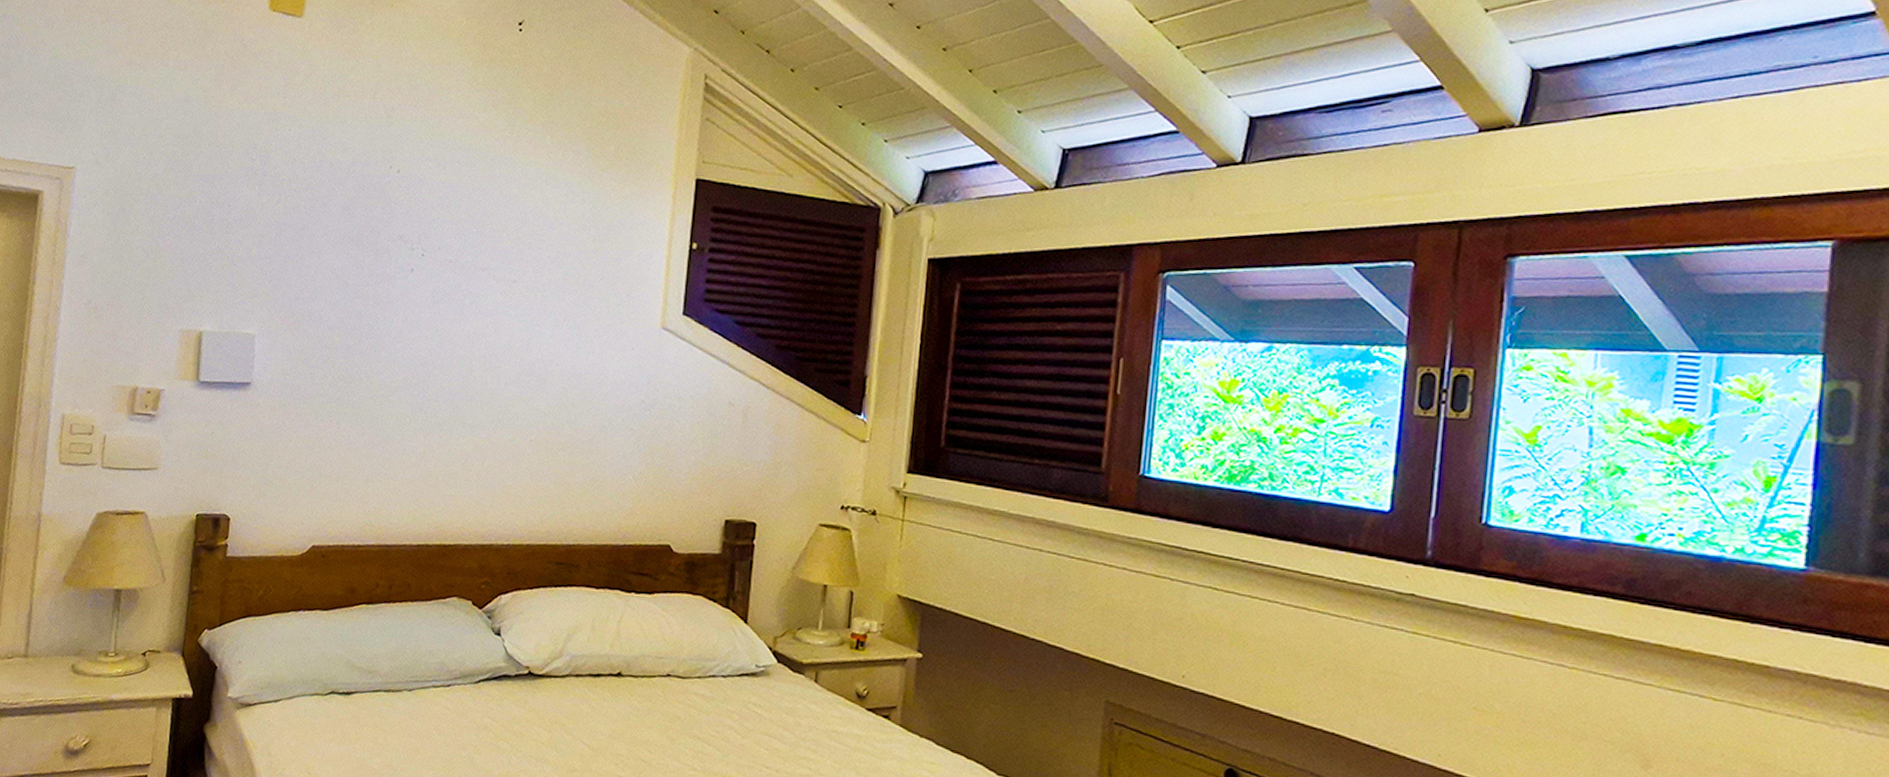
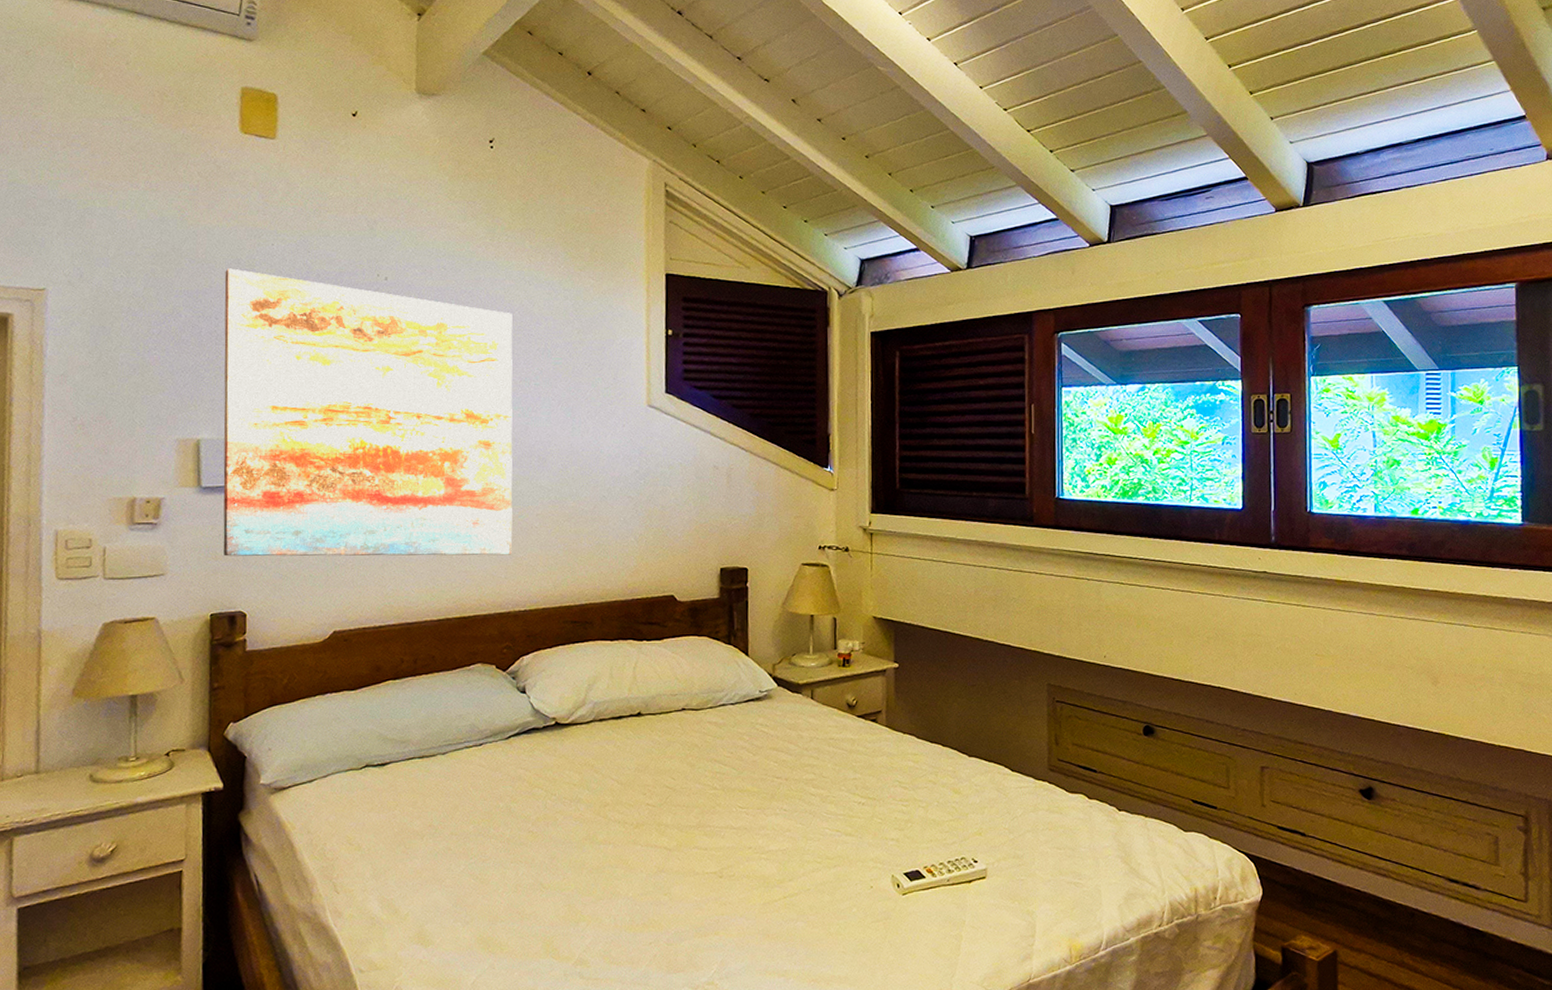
wall art: none [214,153,525,482] -> present [223,268,513,557]

